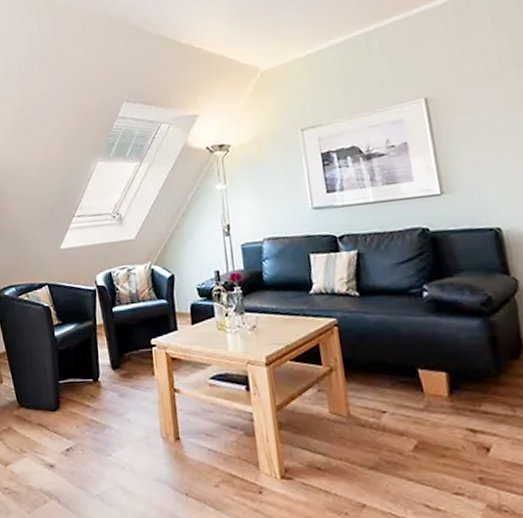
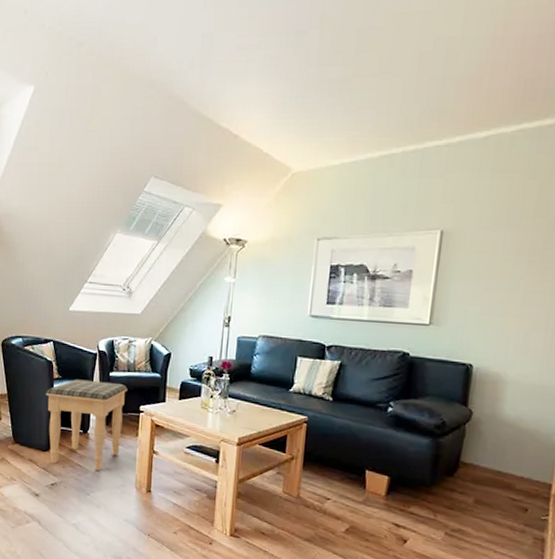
footstool: none [47,318,137,424] -> present [45,379,128,471]

